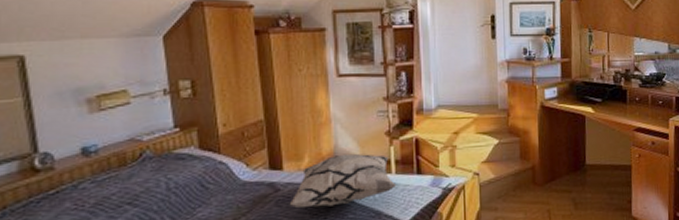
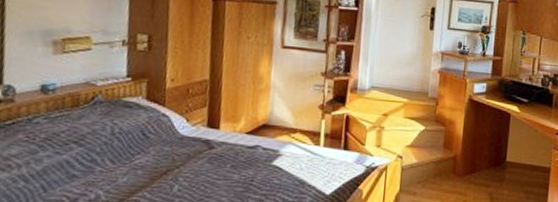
decorative pillow: present [289,153,397,209] -> none [220,121,324,170]

